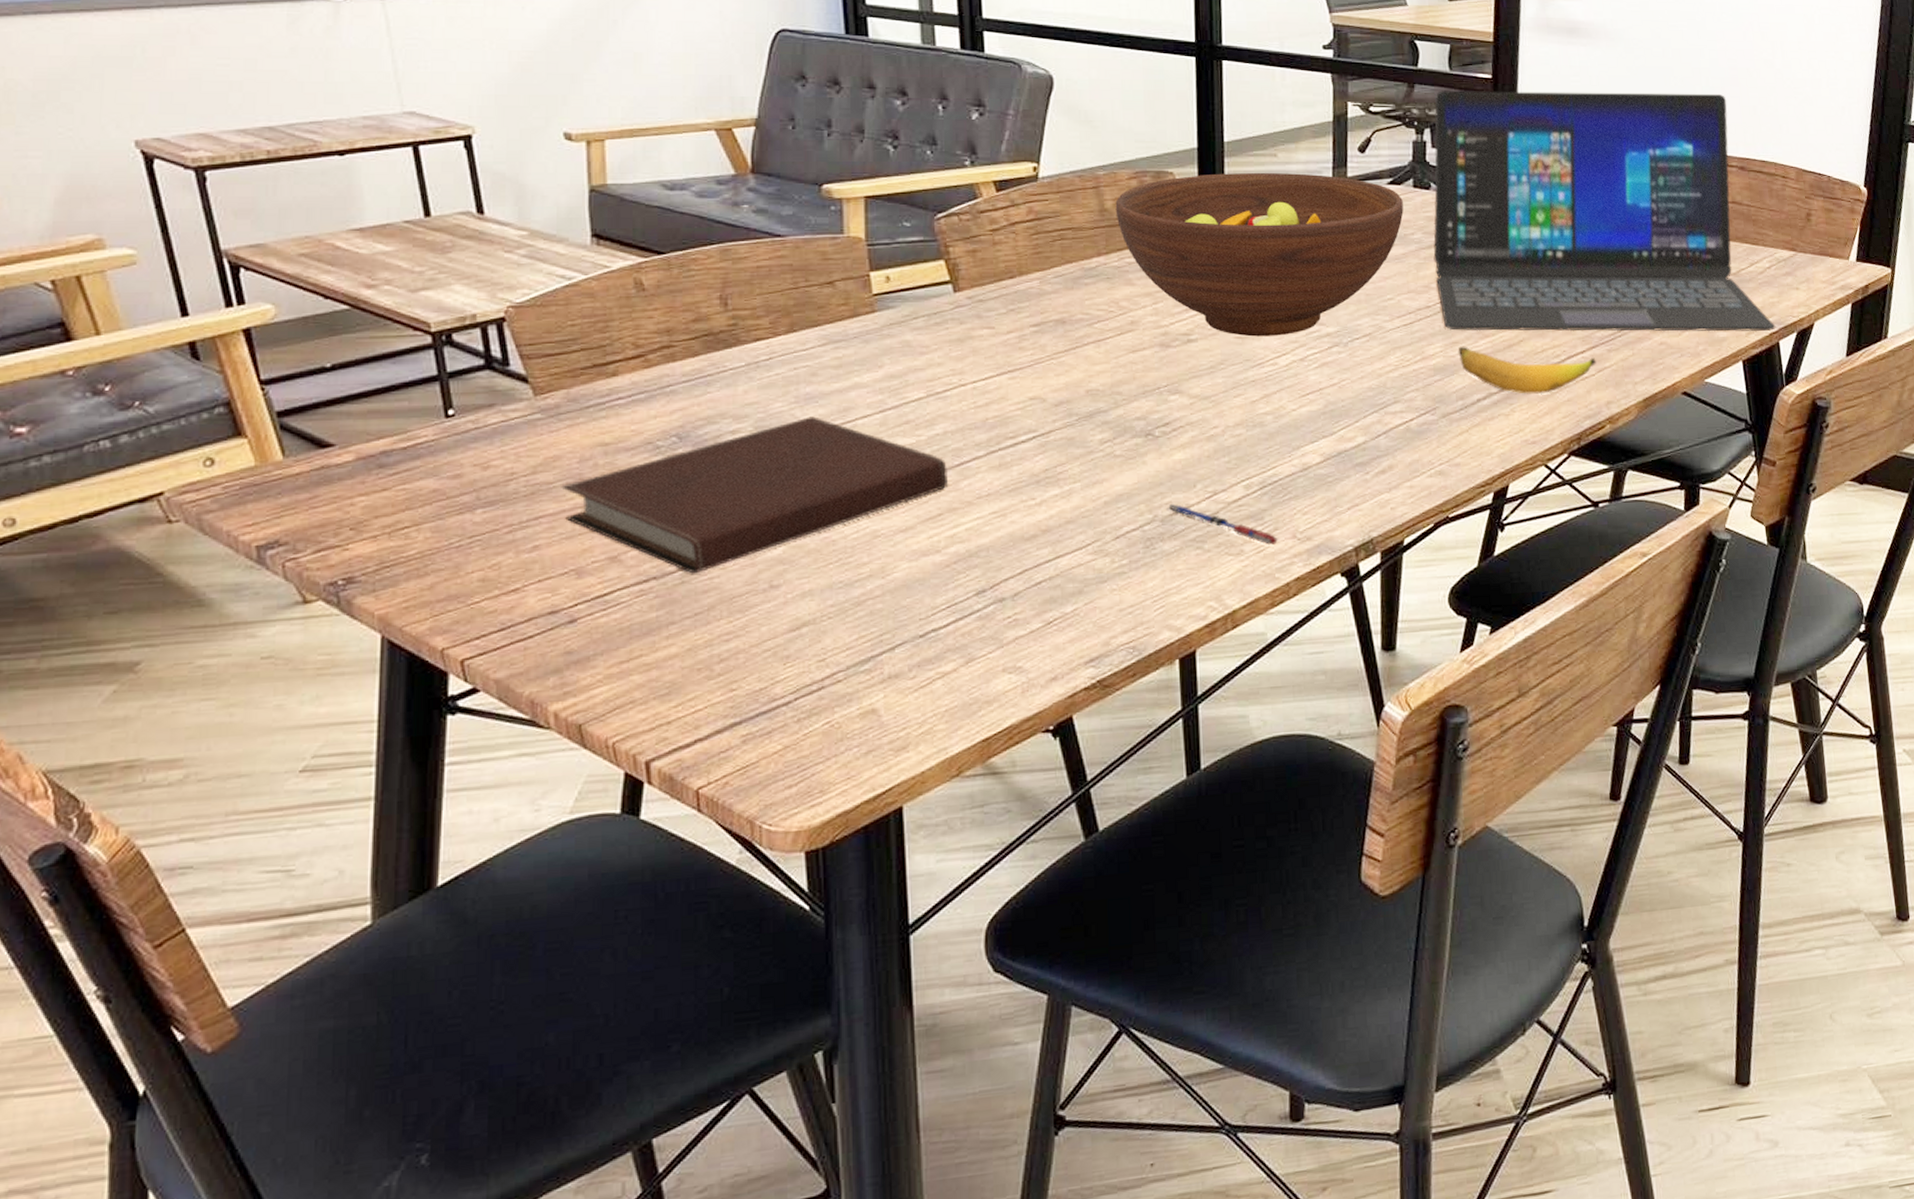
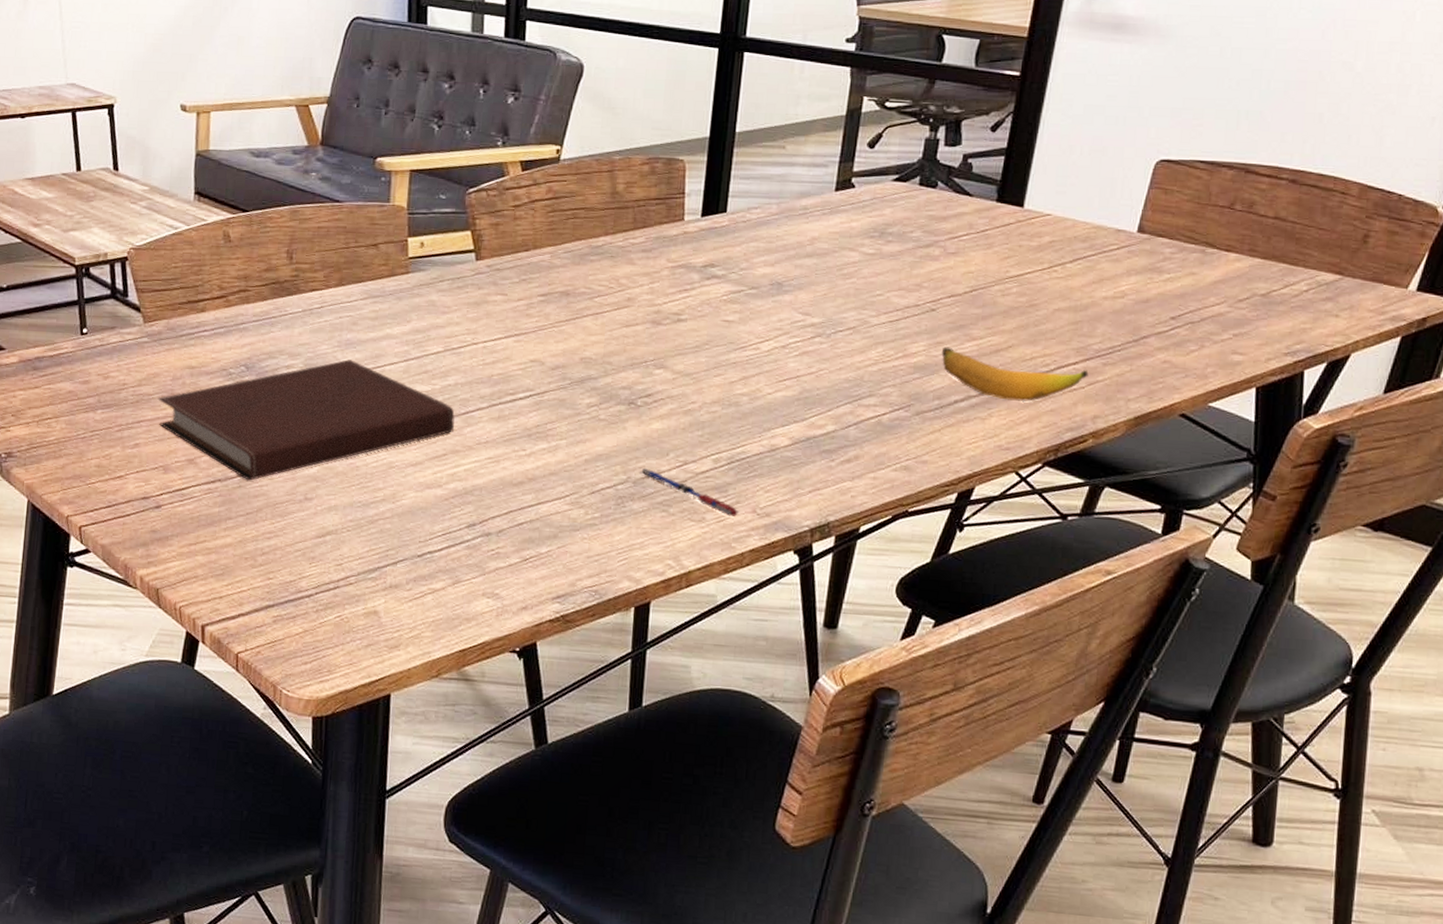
fruit bowl: present [1115,172,1404,337] -> none [625,163,907,323]
laptop: present [1433,90,1776,332] -> none [929,87,1303,359]

